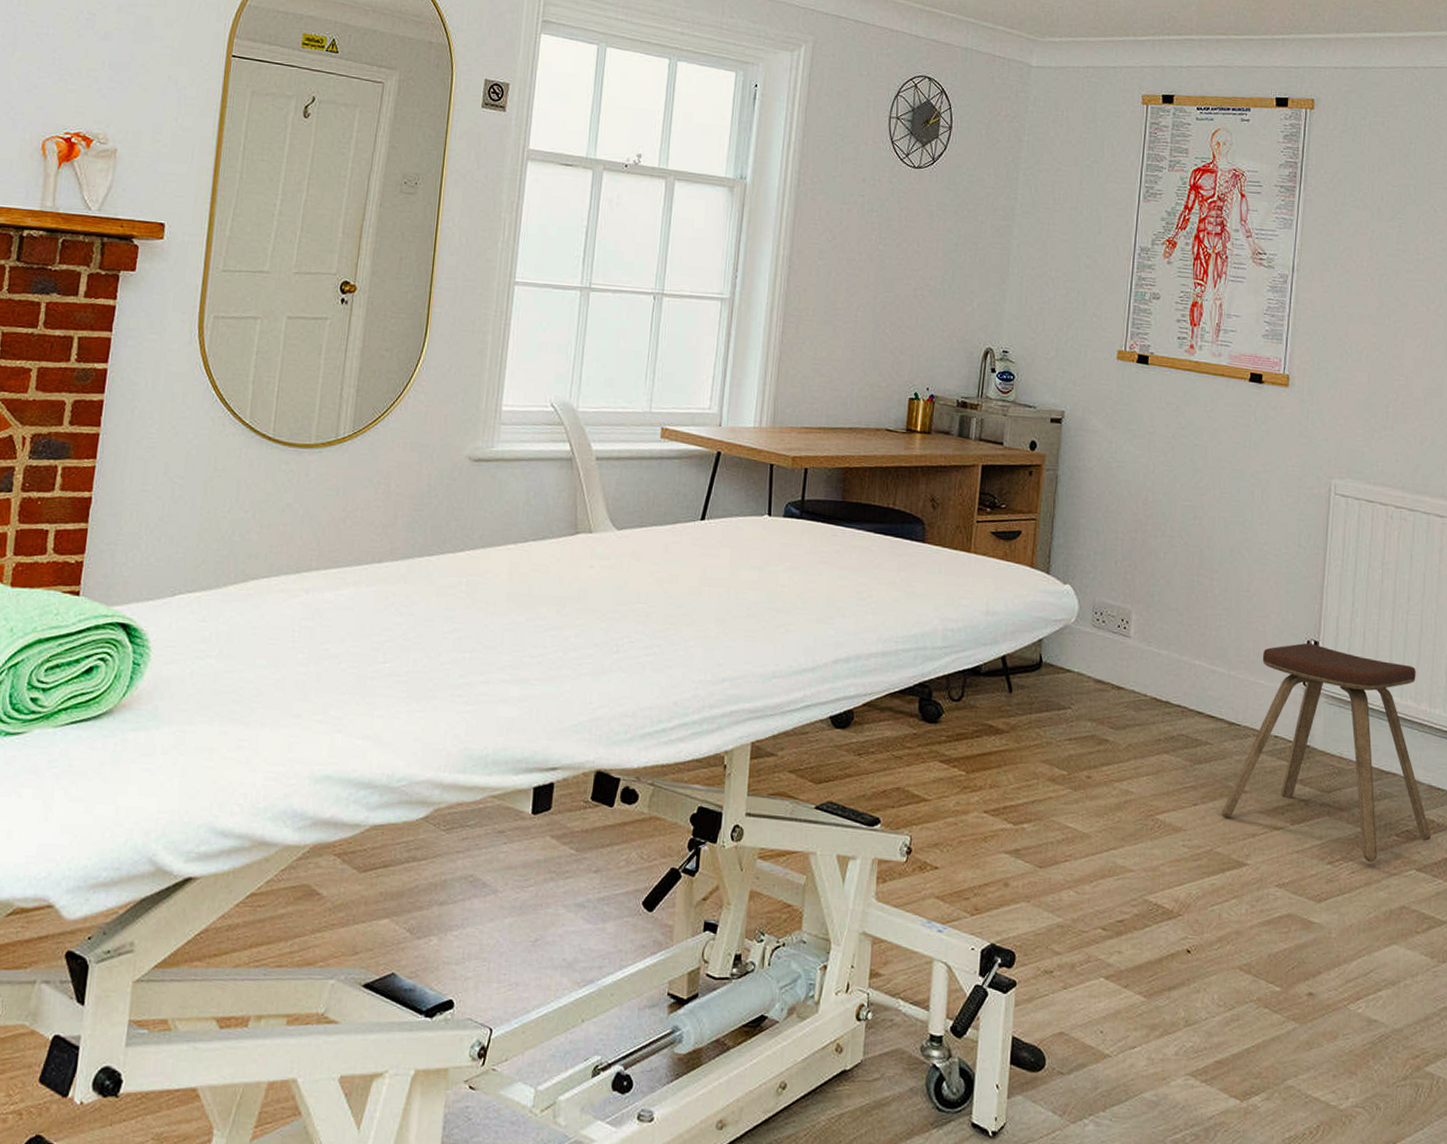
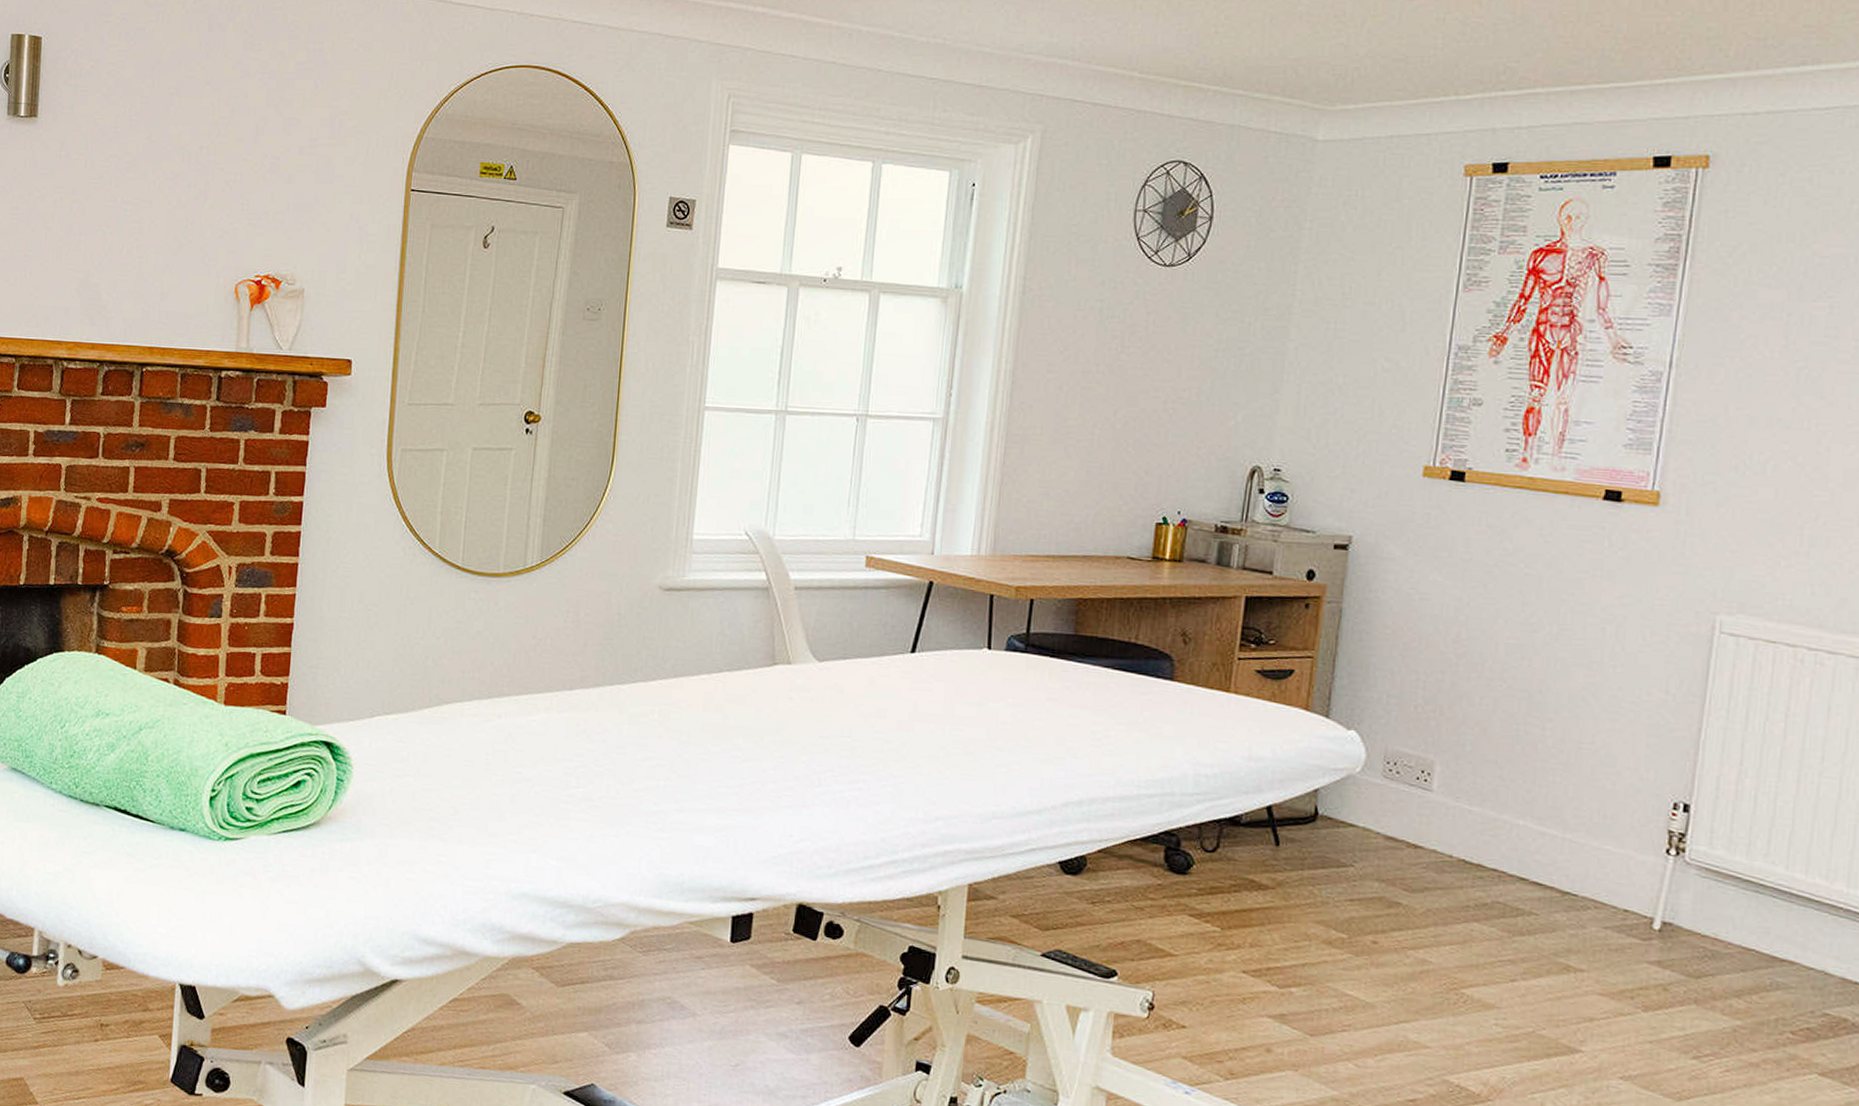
music stool: present [1221,643,1431,862] -> none [1548,805,1842,1061]

